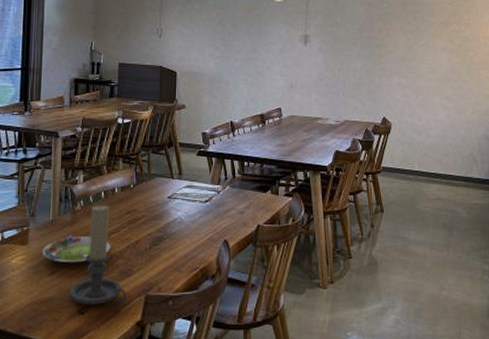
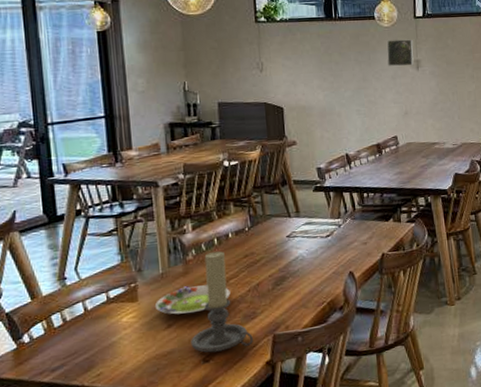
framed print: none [277,15,303,41] -> present [387,39,414,67]

